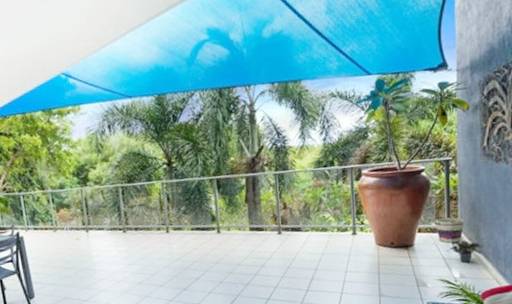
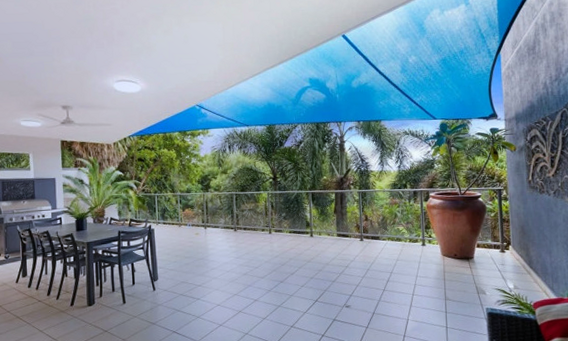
basket: present [435,217,465,243] -> none [491,236,516,258]
potted plant: present [449,240,483,264] -> none [504,257,533,277]

